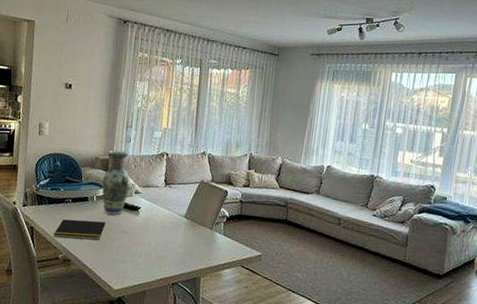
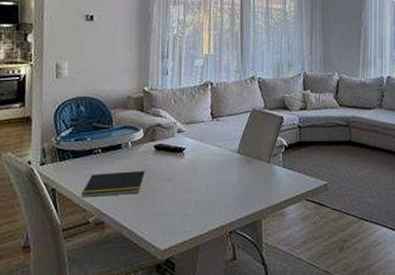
vase: present [102,151,130,215] -> none [137,85,170,162]

